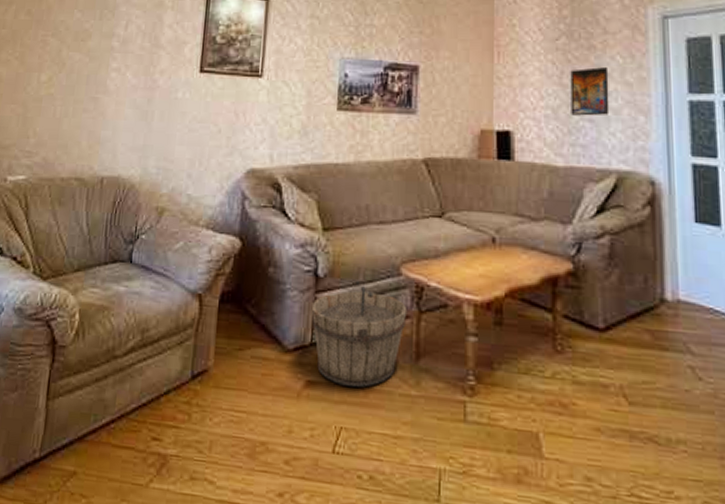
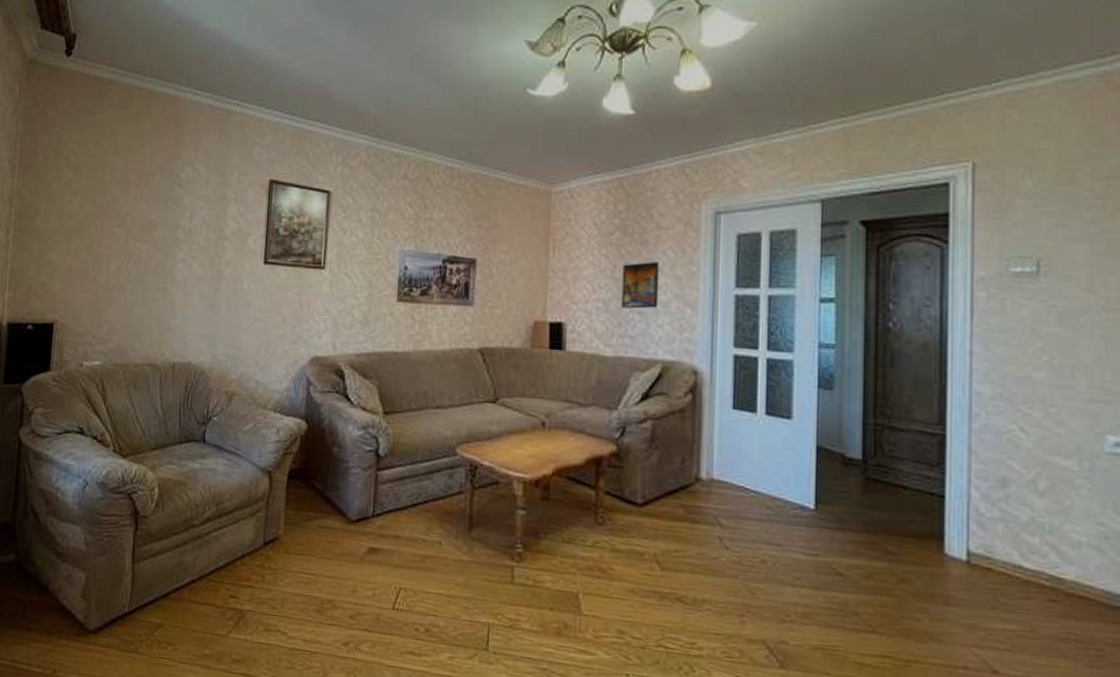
wooden bucket: present [311,280,408,387] -> none [373,459,462,554]

